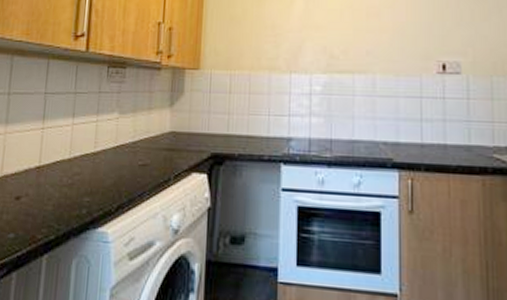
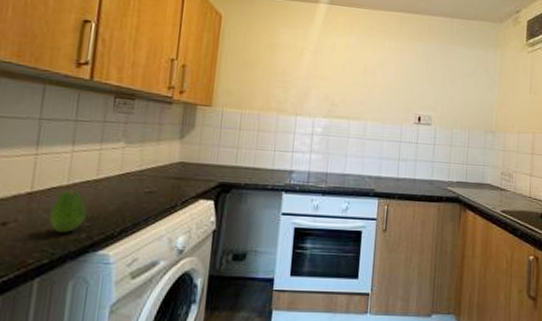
fruit: none [54,163,87,209] -> present [49,189,87,234]

